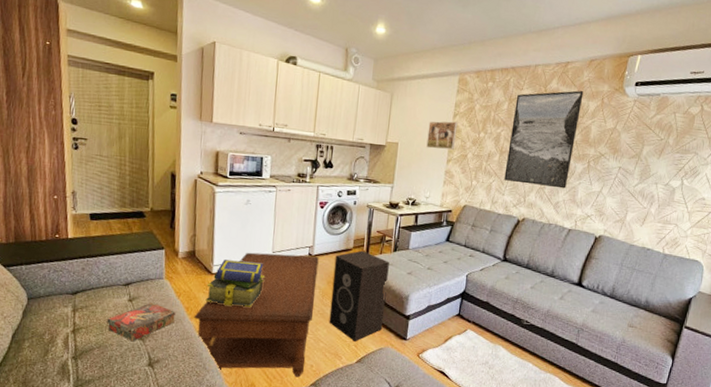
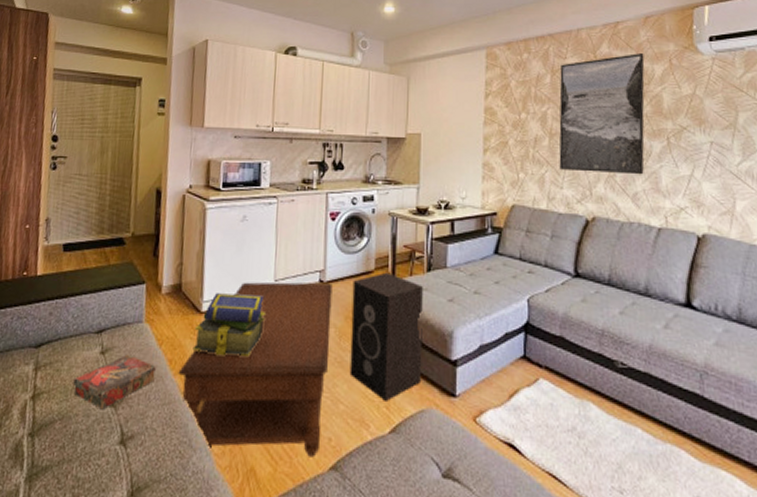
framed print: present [426,121,458,150] -> none [456,103,492,137]

